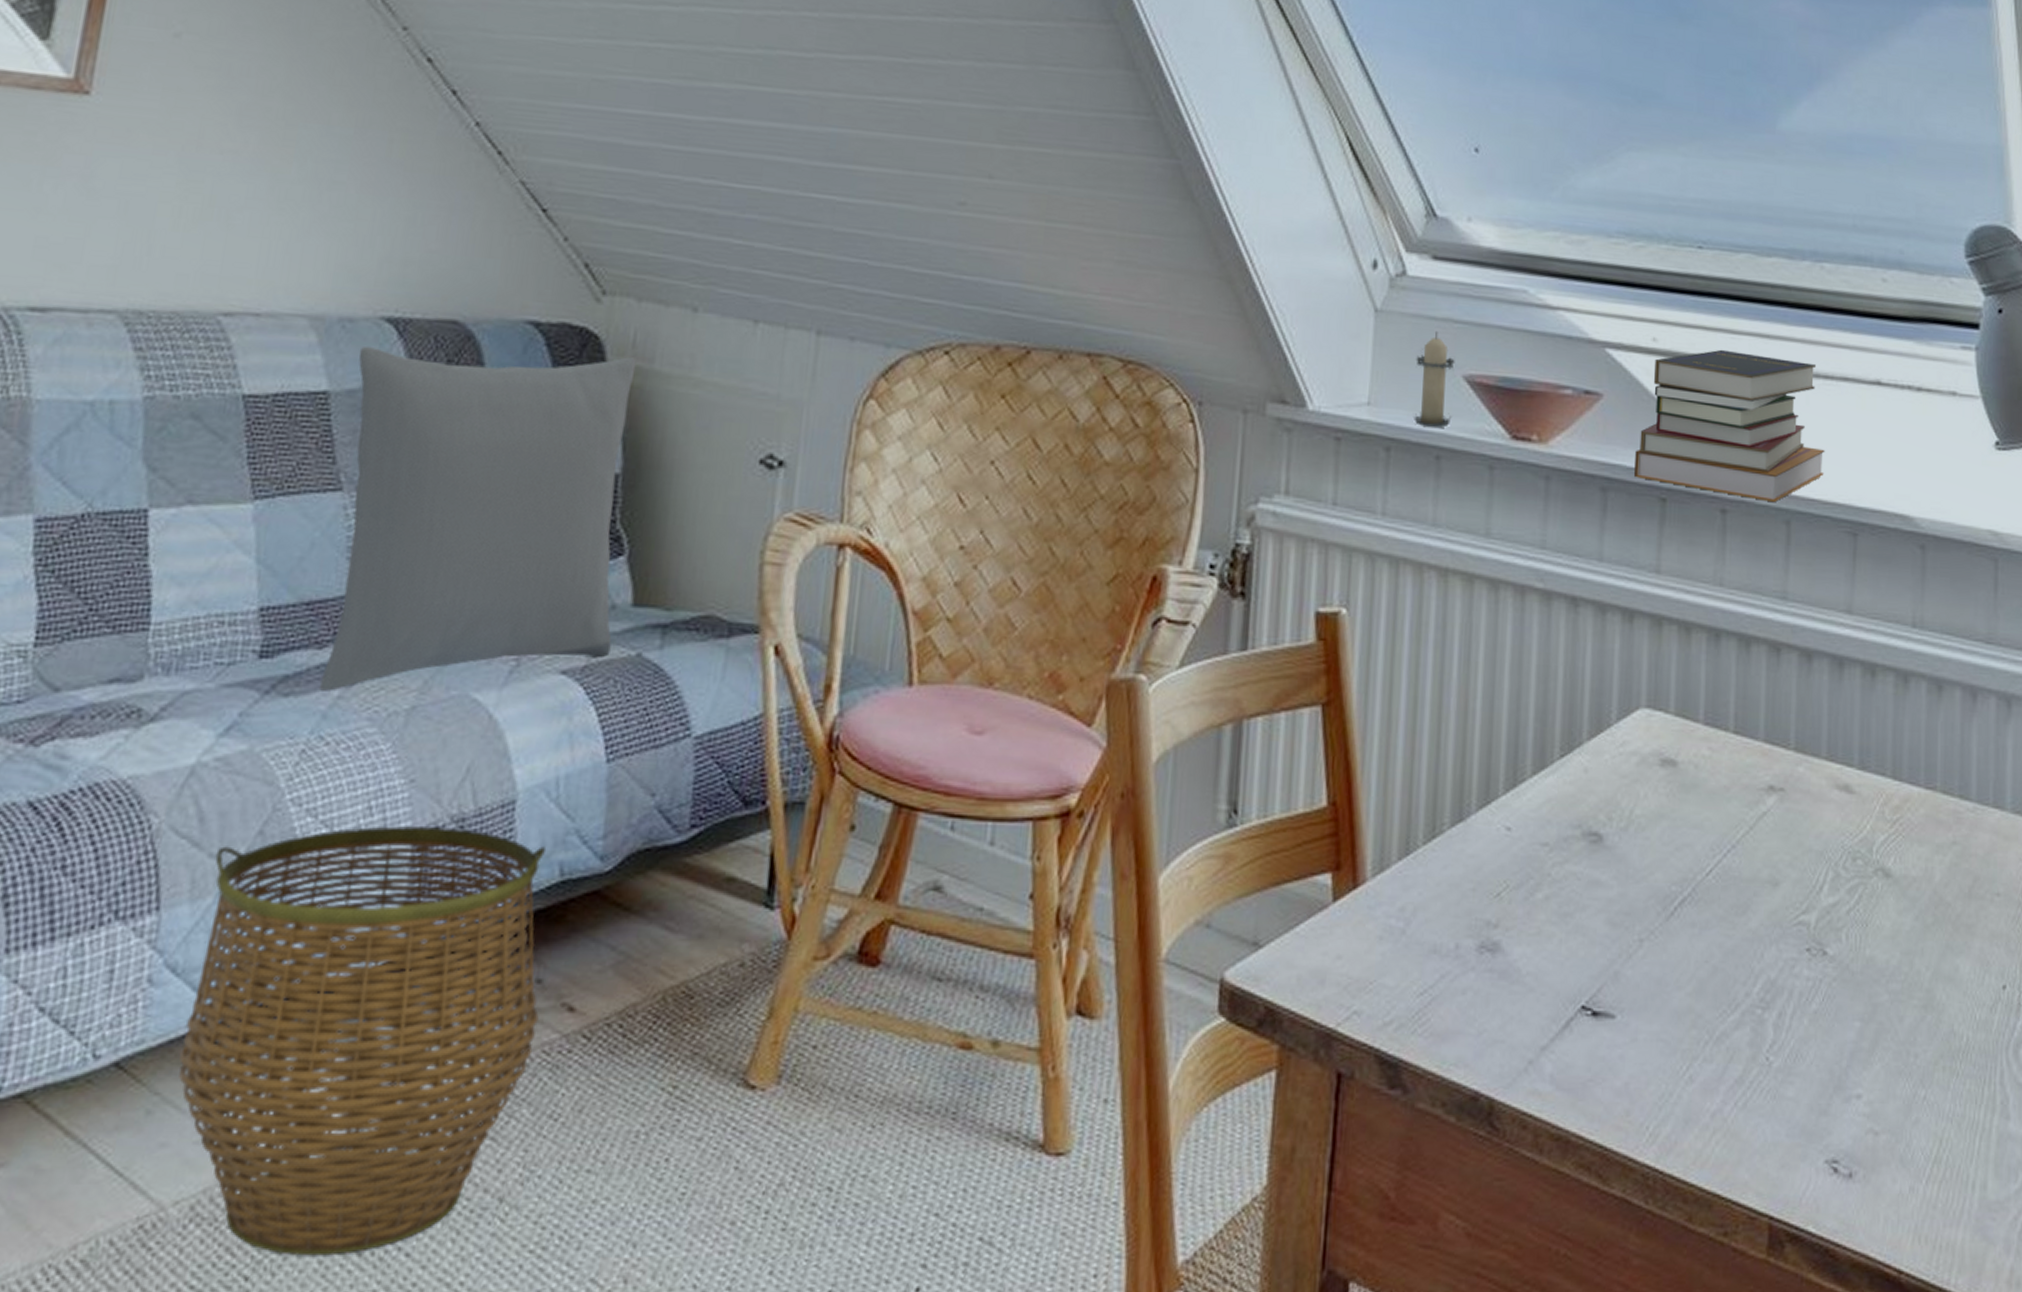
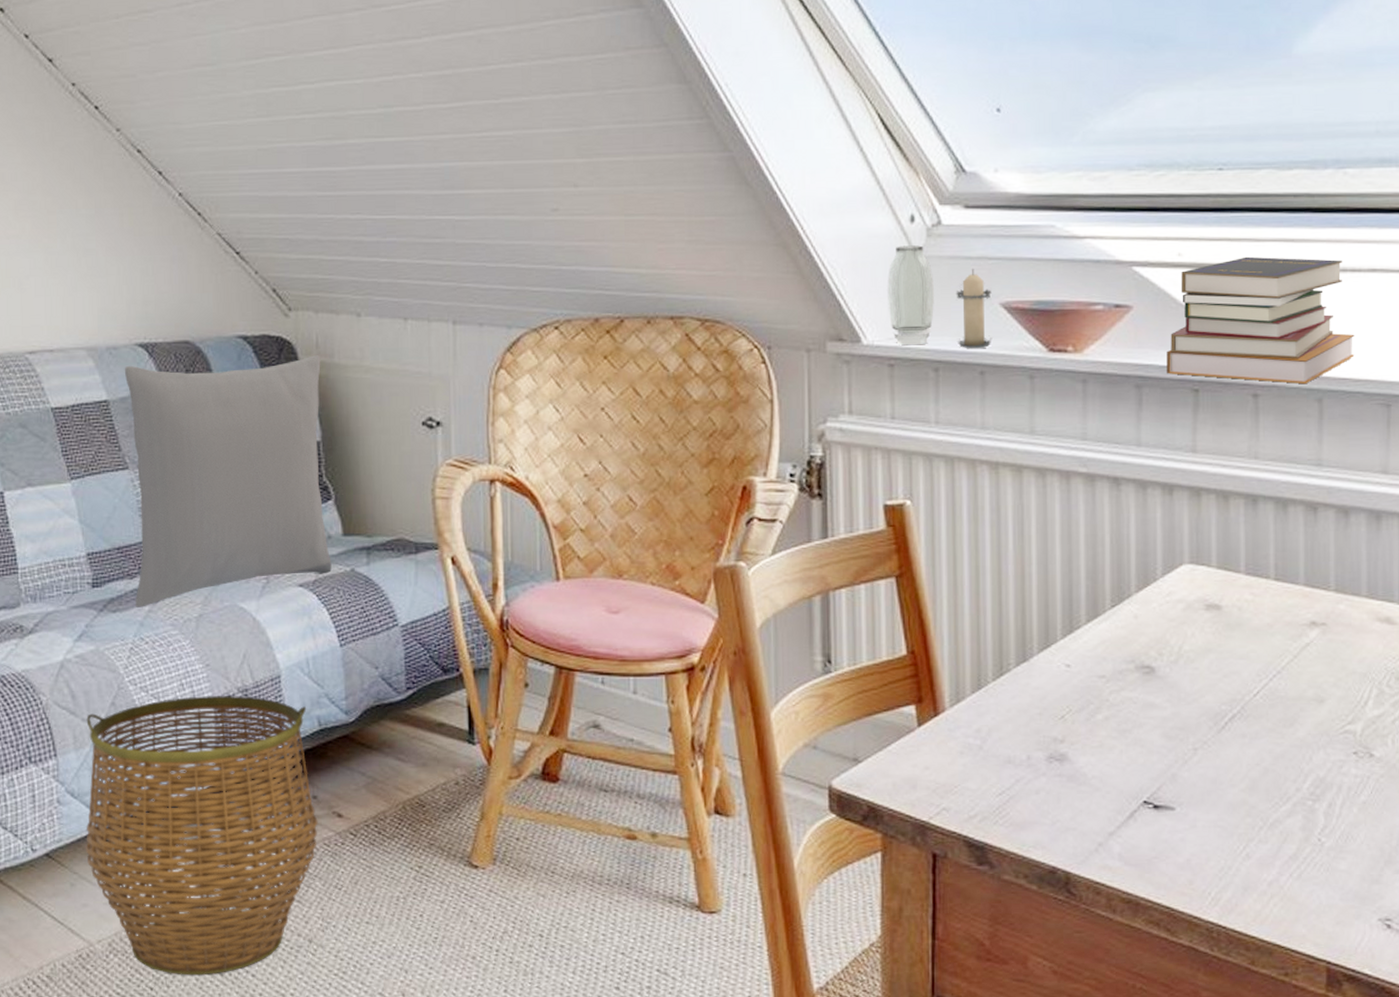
vase: none [1339,295,1394,418] -> present [886,245,935,346]

